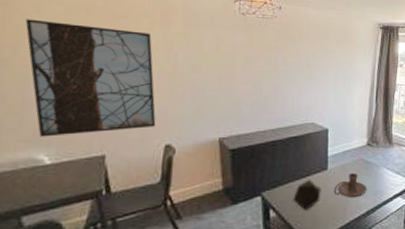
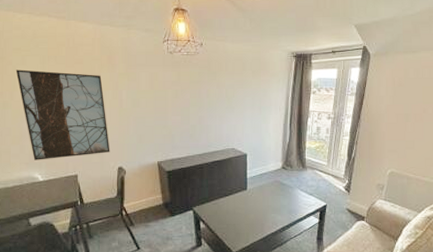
decorative tray: present [293,179,321,210] -> none [218,198,242,224]
candle holder: present [333,172,366,198] -> none [252,193,282,215]

